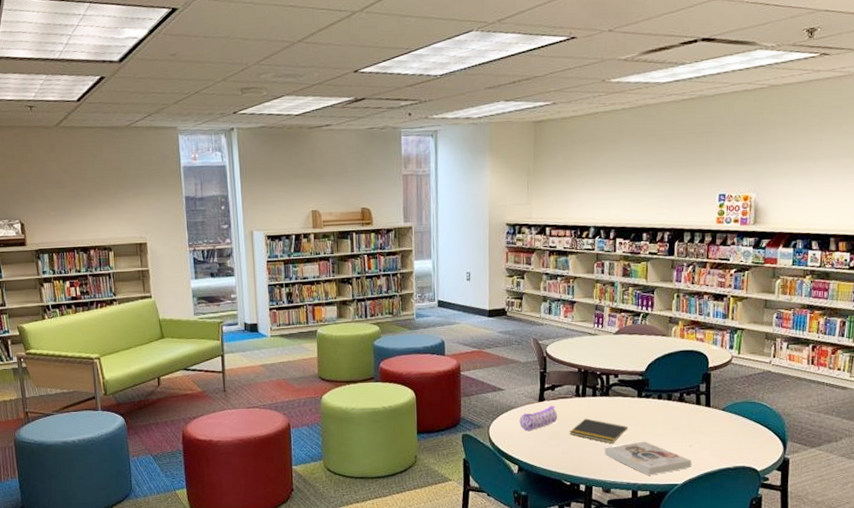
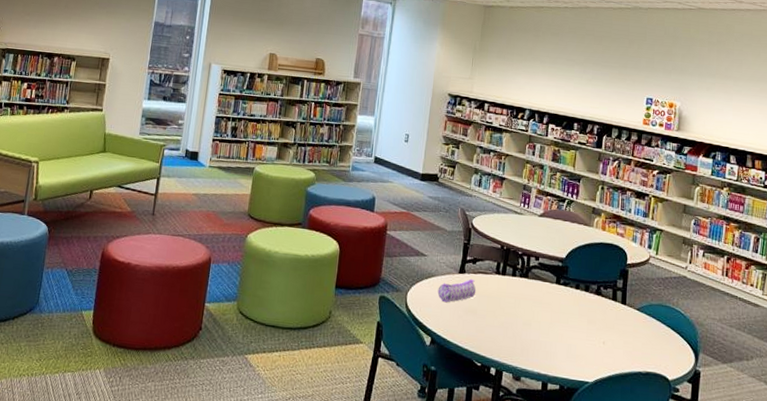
notepad: present [569,418,628,443] -> none [485,297,544,328]
book: present [604,441,692,476] -> none [518,330,604,369]

